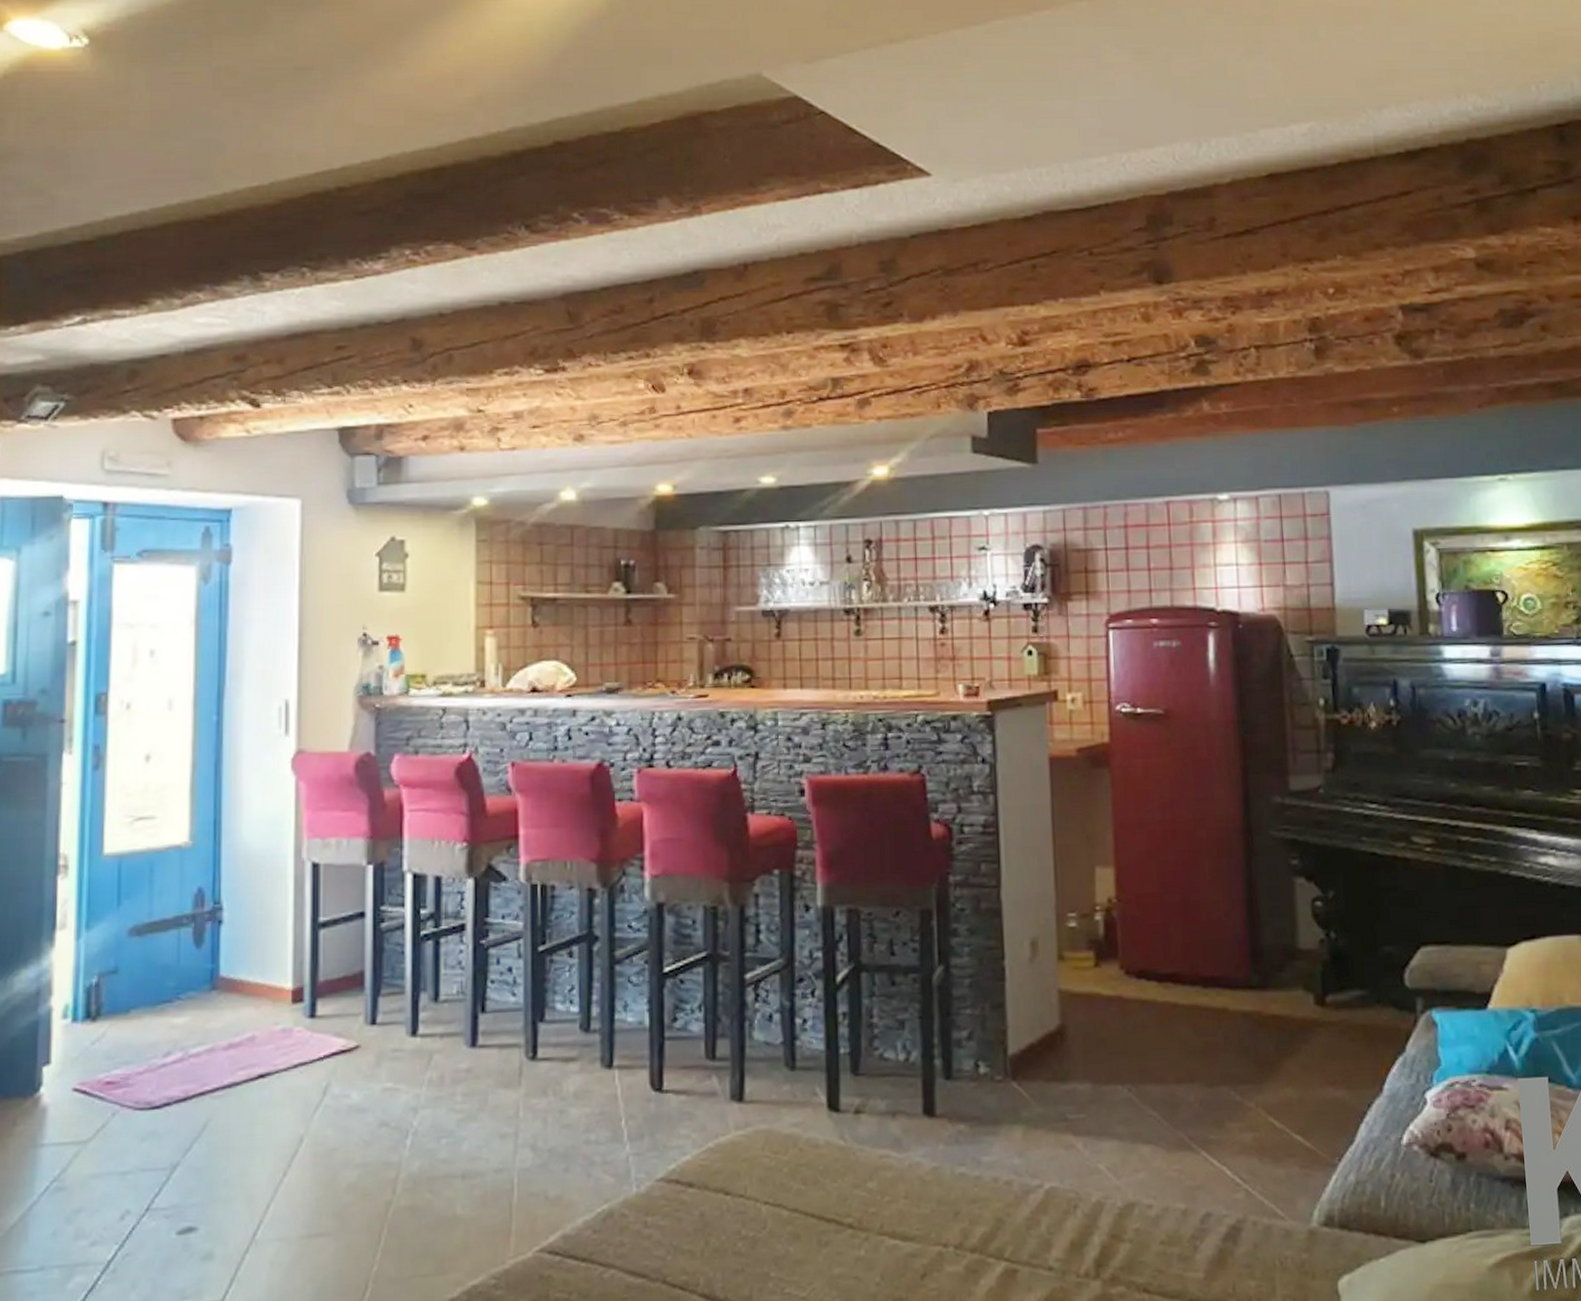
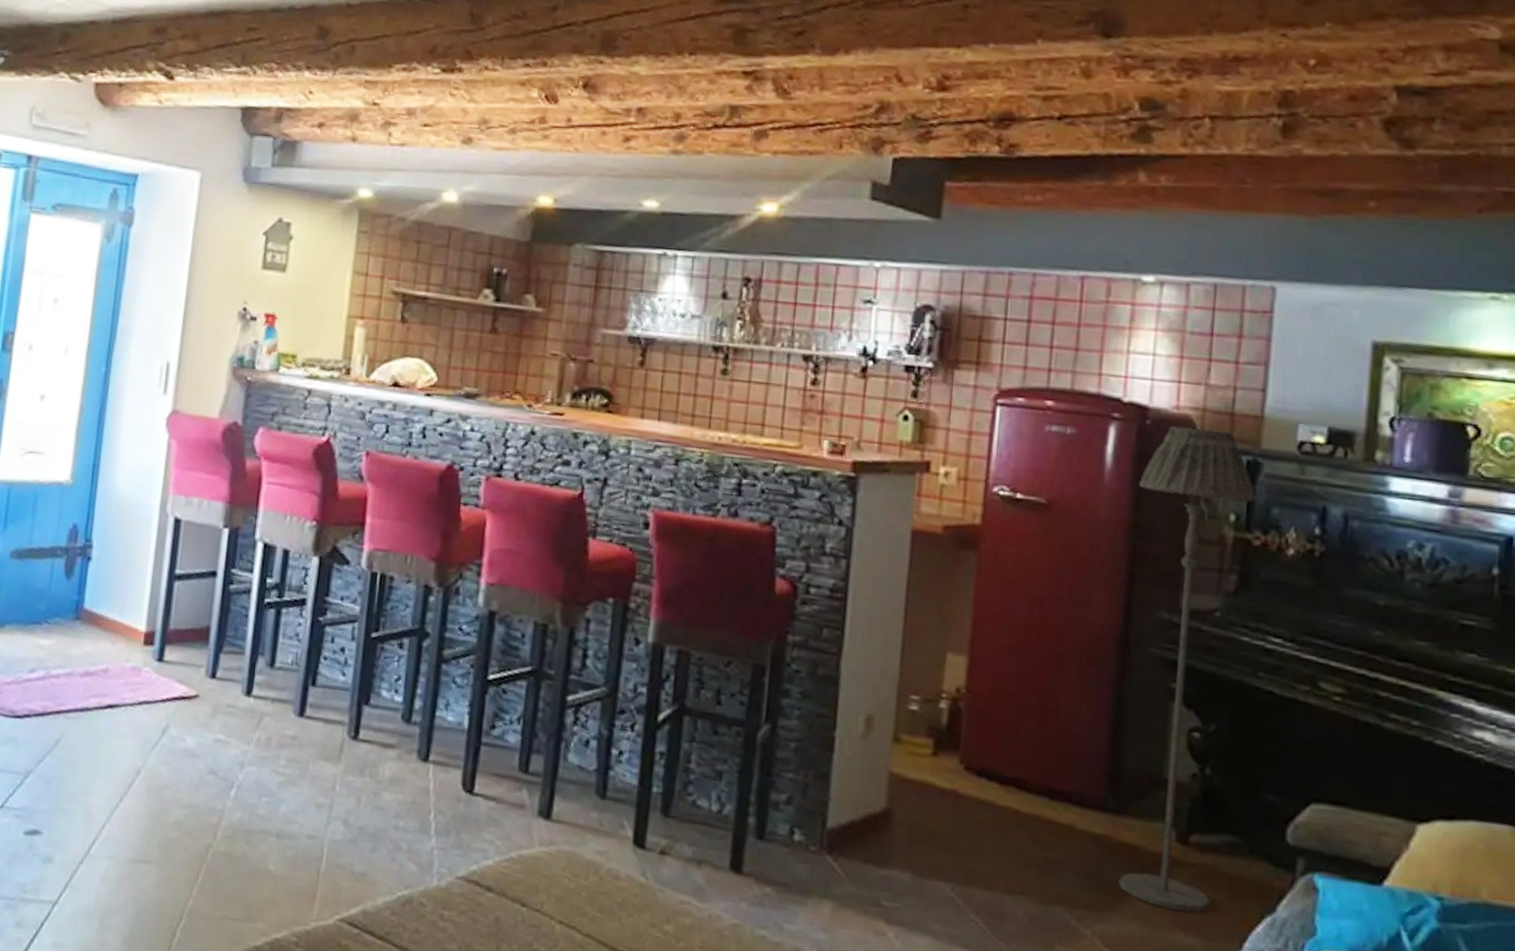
floor lamp: none [1240,625,1351,1068] -> present [1118,426,1256,912]

